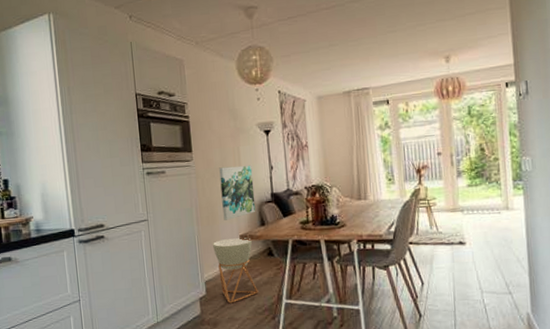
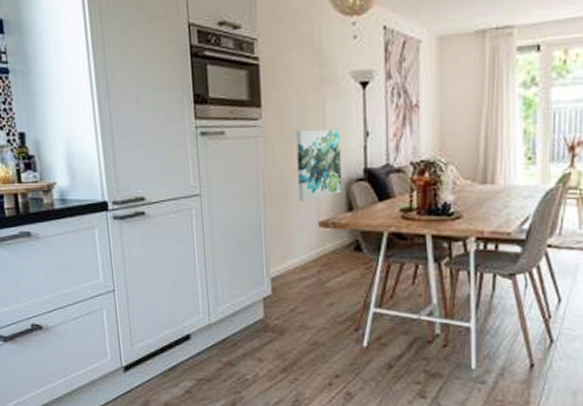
planter: present [213,237,259,304] -> none [283,225,339,308]

